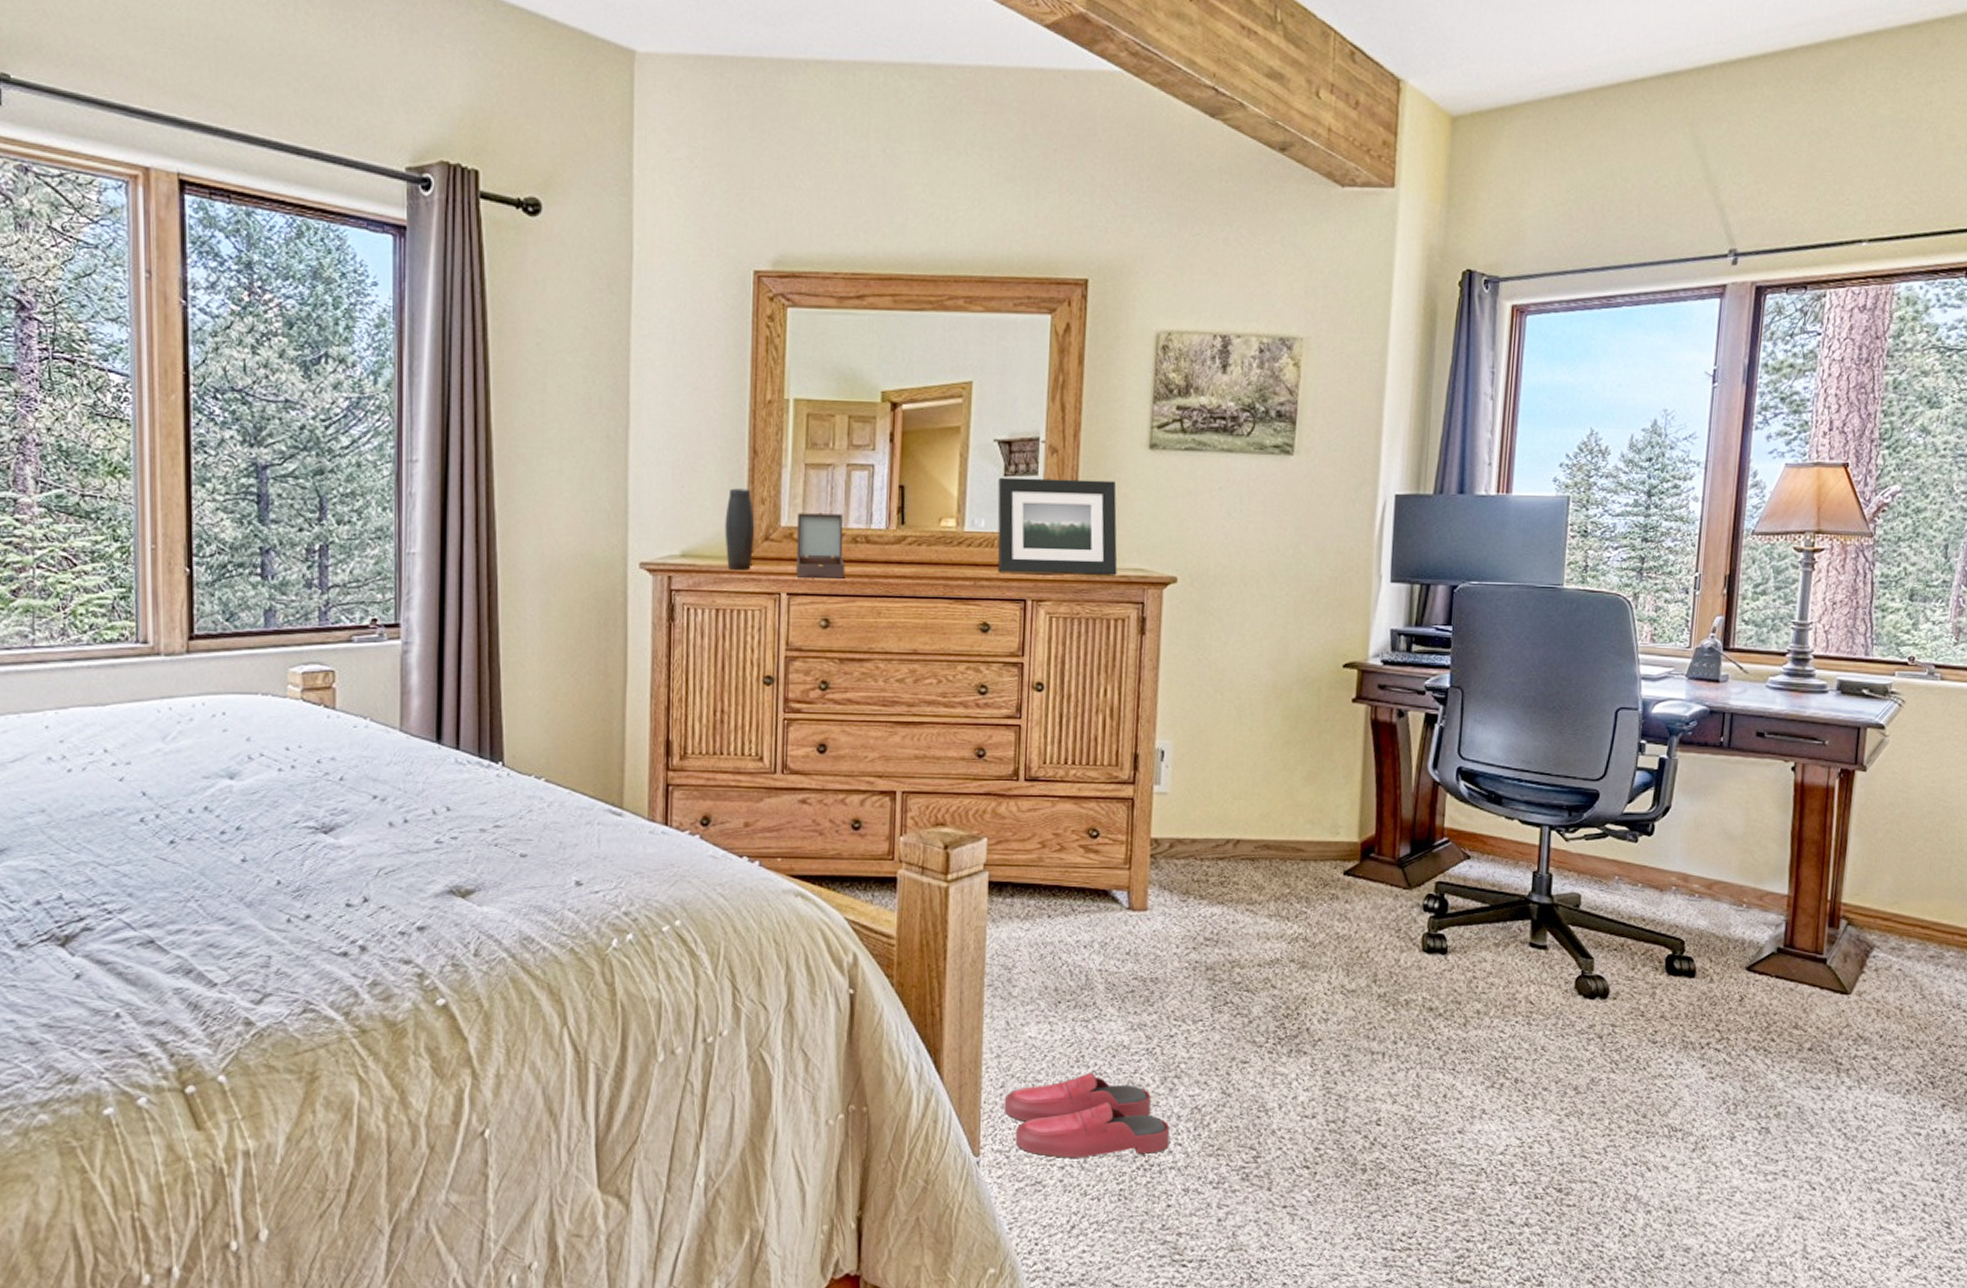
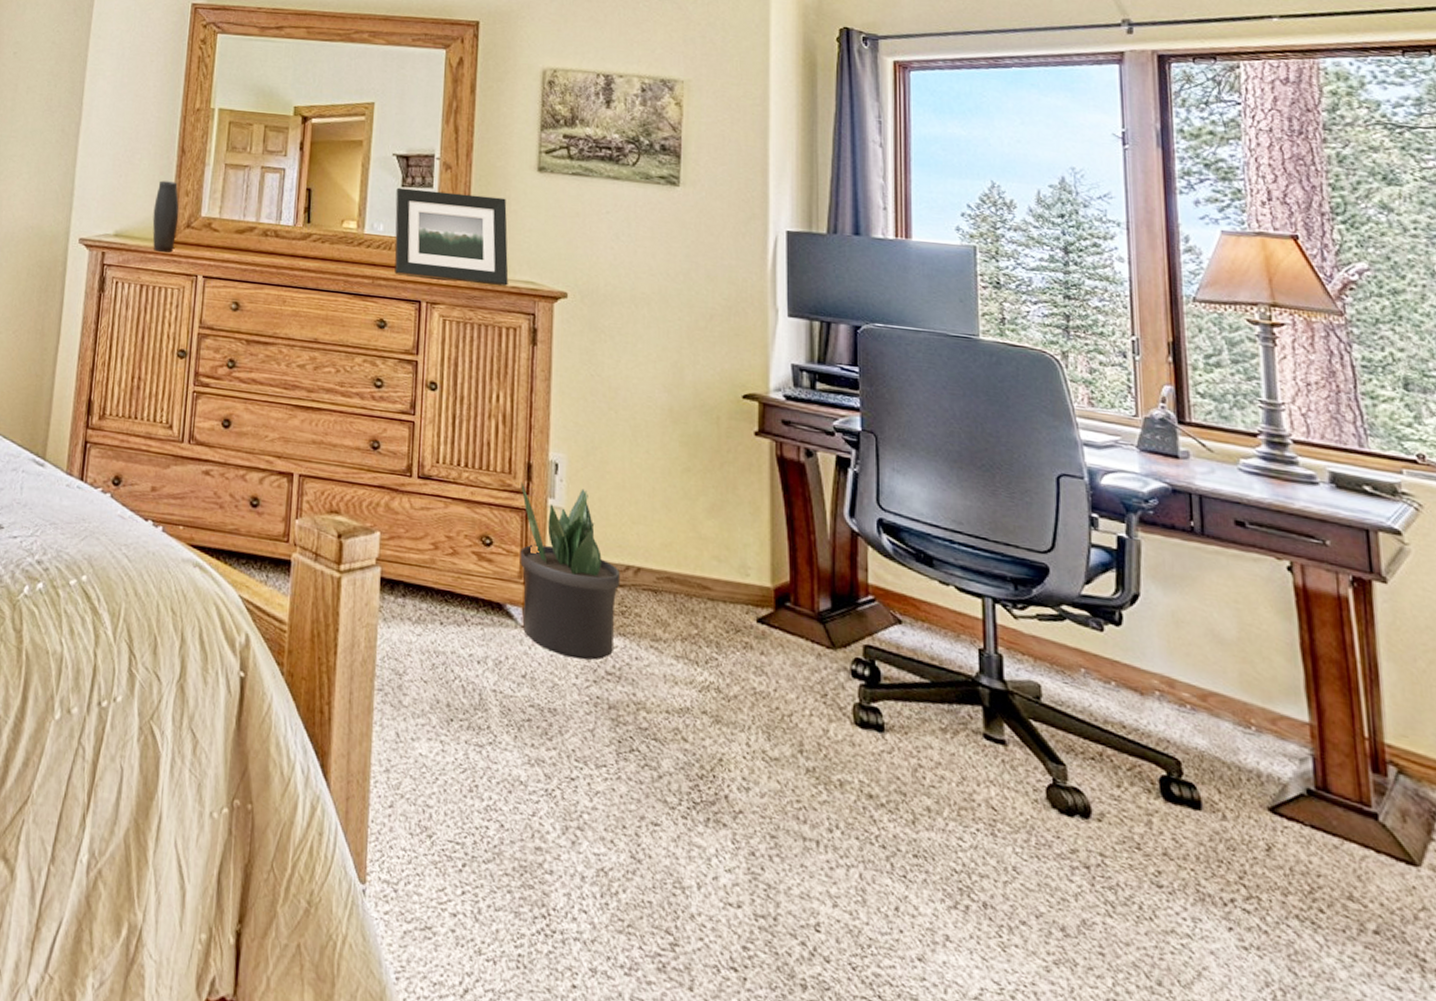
jewelry box: present [796,512,844,580] -> none [212,206,256,268]
slippers: present [1004,1072,1170,1158] -> none [392,806,573,917]
planter: none [1125,772,1221,931] -> present [520,482,621,660]

